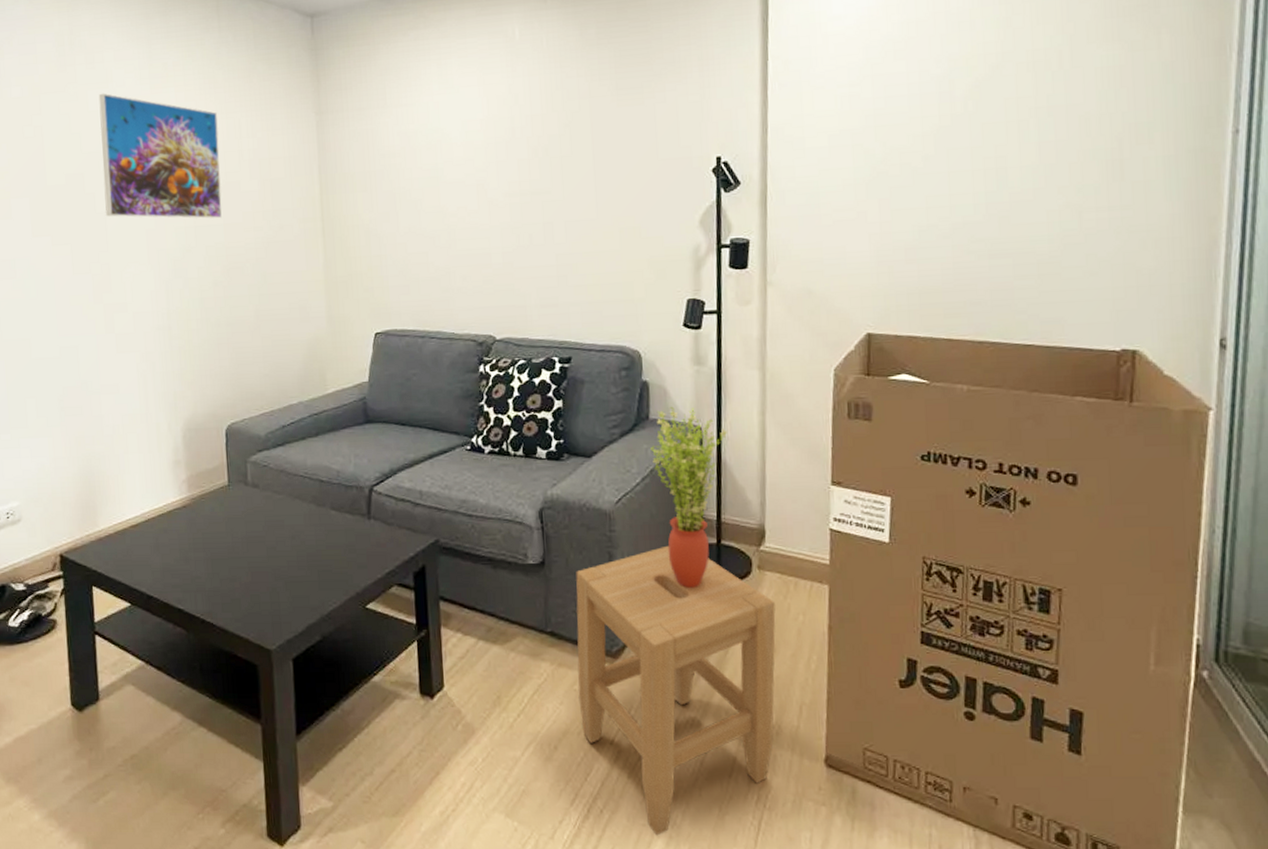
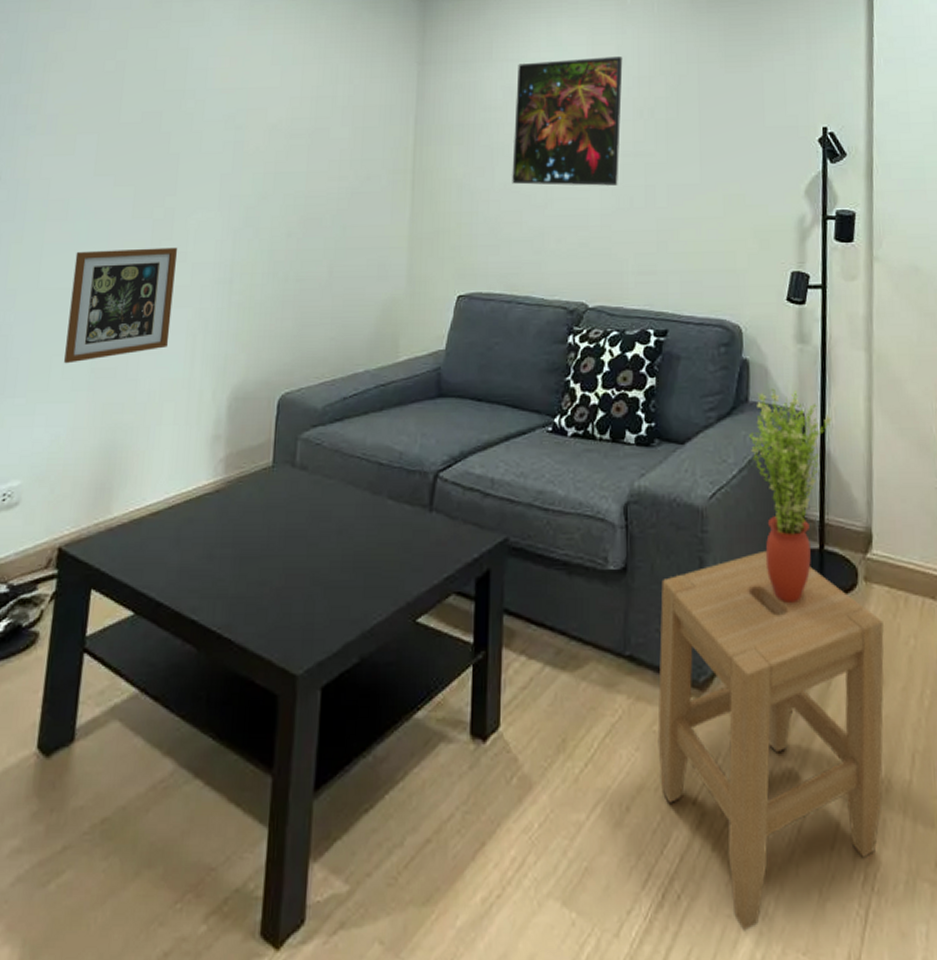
picture frame: none [29,299,124,404] -> present [64,247,178,364]
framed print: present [98,93,223,219] -> none [180,31,315,166]
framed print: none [412,94,517,227] -> present [512,55,623,186]

